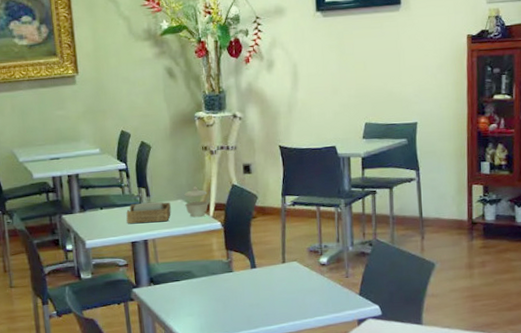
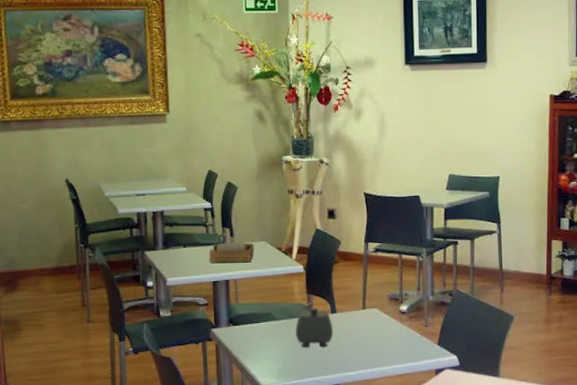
sugar bowl: present [184,186,208,218] -> none [268,229,292,260]
sugar bowl: none [216,263,254,303] -> present [295,307,333,347]

